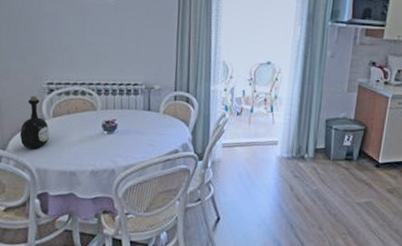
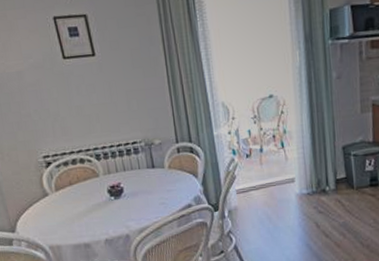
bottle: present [20,95,49,149] -> none [25,171,56,227]

